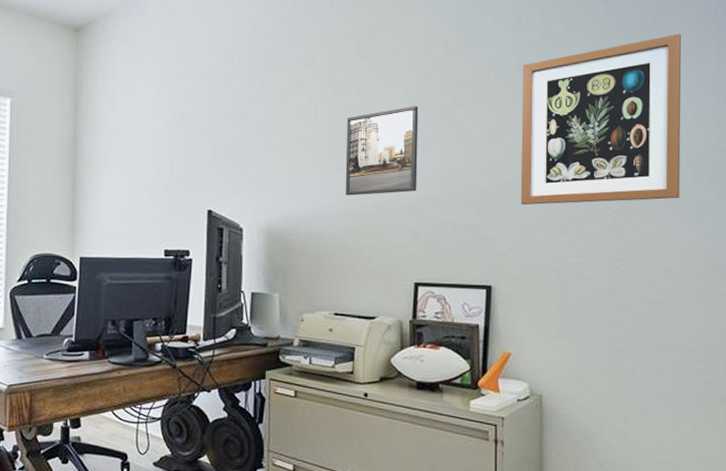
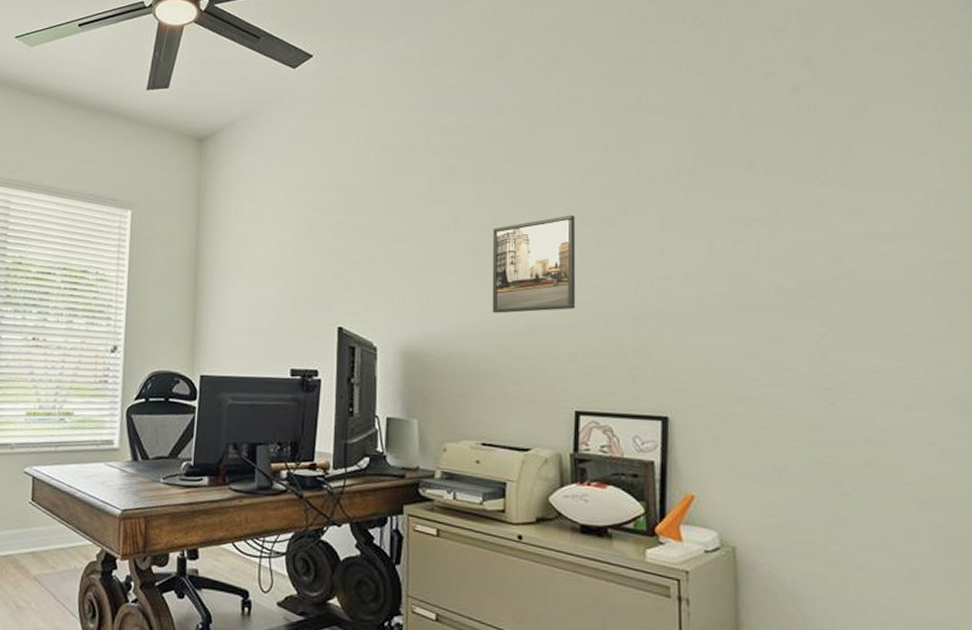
wall art: present [520,33,682,205] -> none [697,131,901,325]

